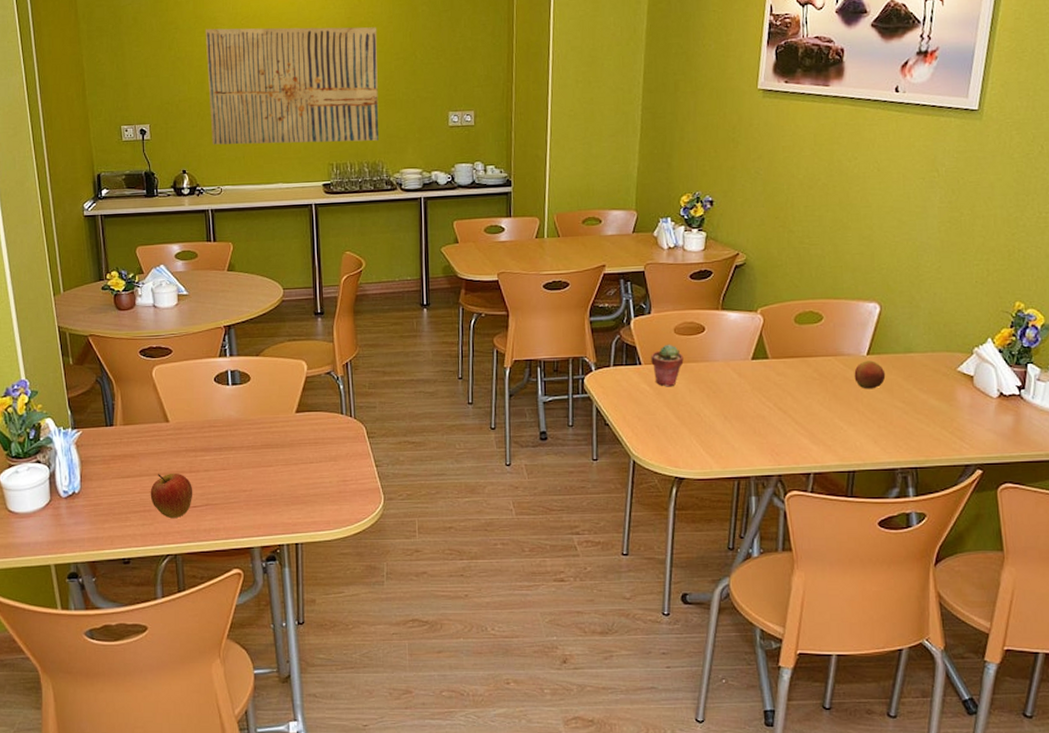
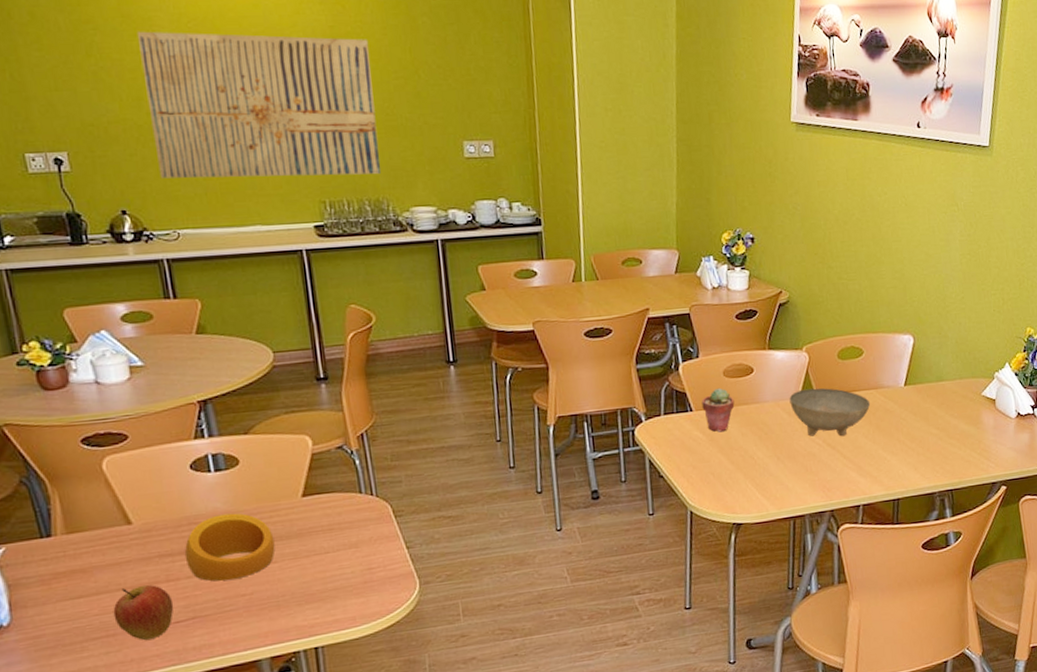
ring: none [204,421,272,476] -> present [184,513,276,581]
bowl: none [740,351,828,402] -> present [789,388,871,437]
apple: present [854,360,886,389] -> none [894,391,922,419]

